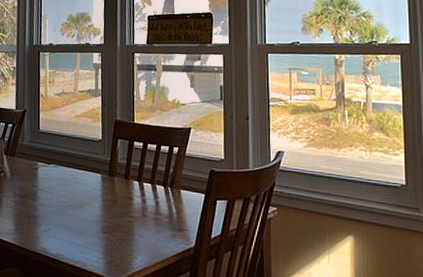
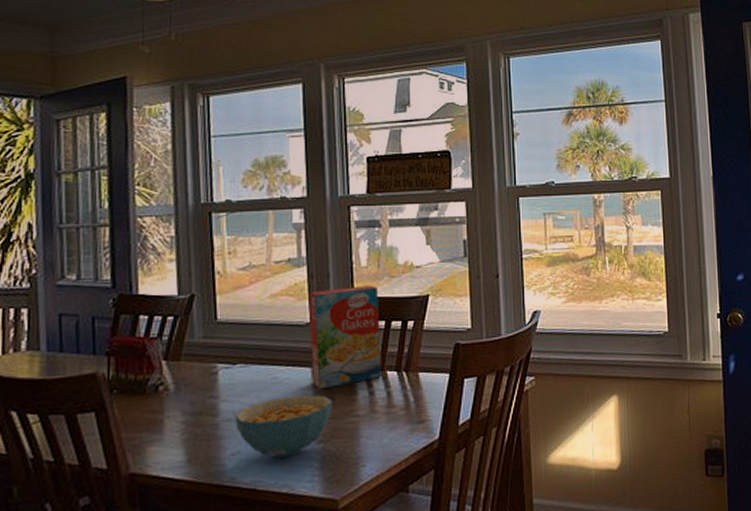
cereal bowl: none [47,193,115,240] -> present [235,395,332,458]
cereal box: none [101,115,153,192] -> present [308,285,382,390]

